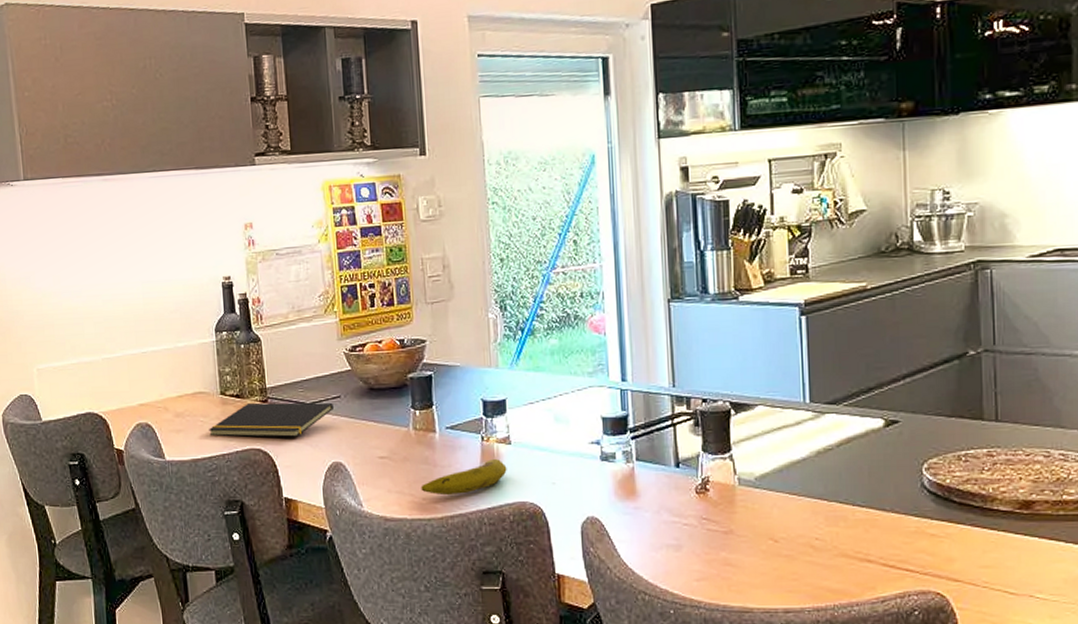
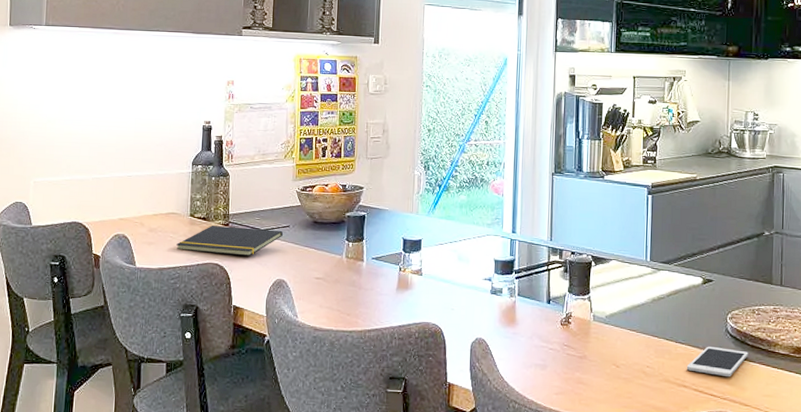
fruit: present [421,459,507,496] -> none [346,286,417,313]
cell phone: none [869,507,955,546] -> present [686,346,749,377]

